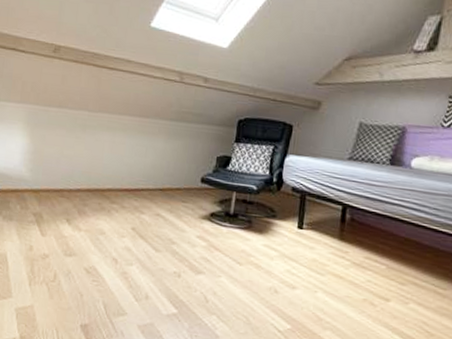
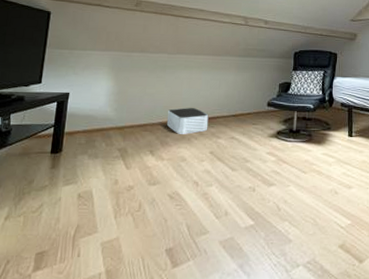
storage bin: none [84,175,132,206] -> present [166,108,209,134]

